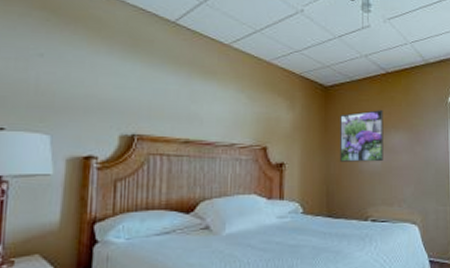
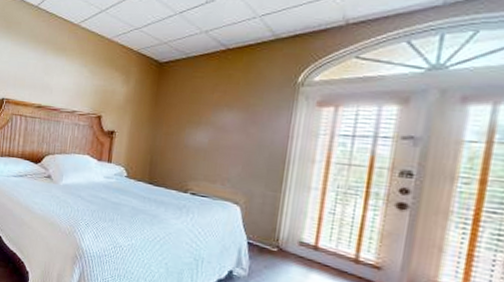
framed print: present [340,110,384,162] -> none [167,87,218,139]

